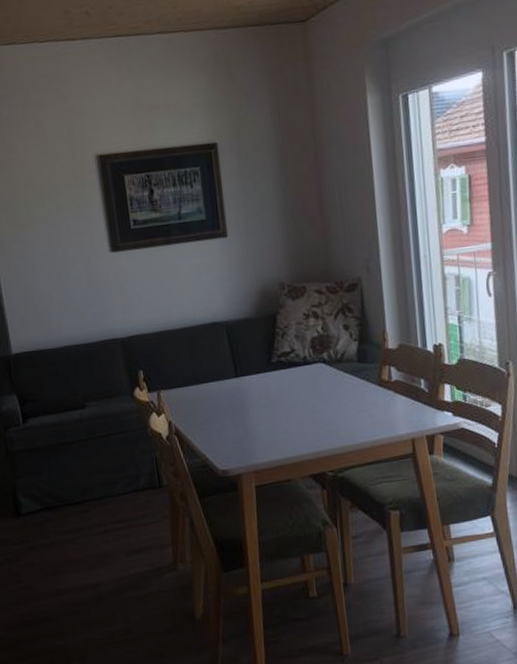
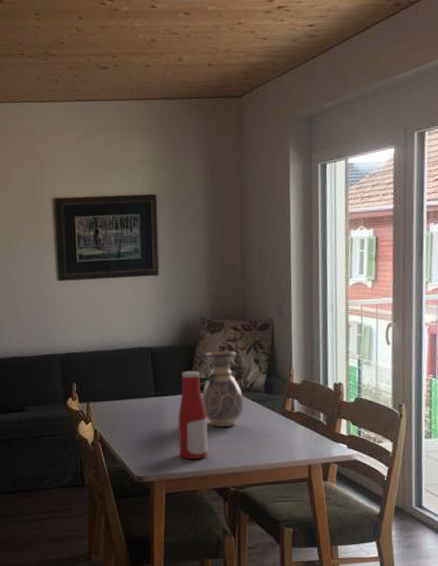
bottle: none [262,344,300,446] -> present [178,370,208,460]
vase: none [287,317,337,406] -> present [201,351,245,428]

